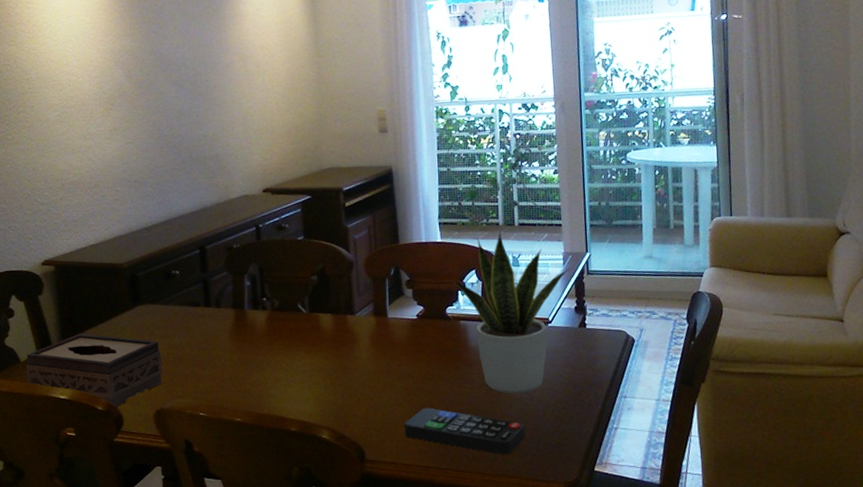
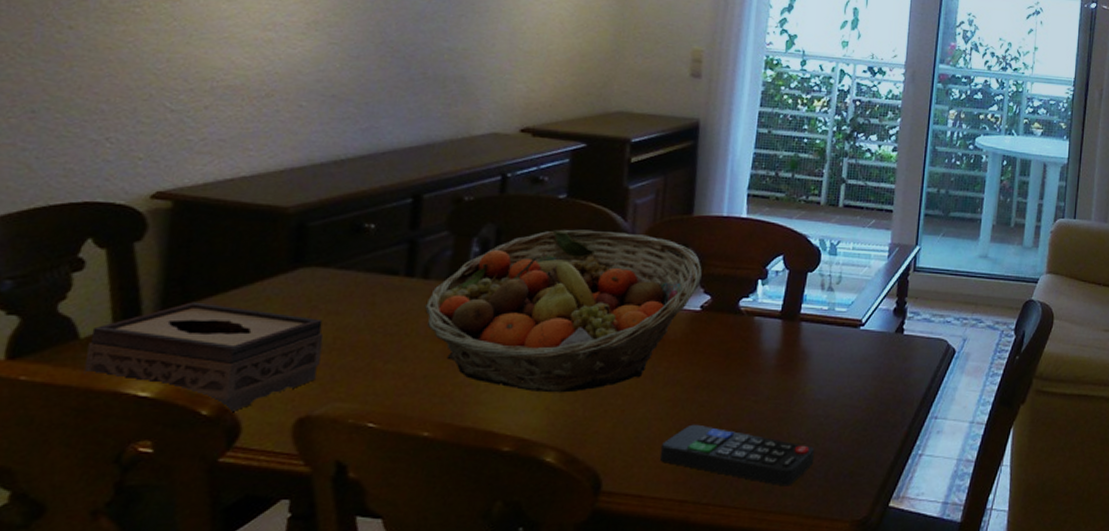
fruit basket: none [221,262,414,387] -> present [424,229,702,393]
potted plant: present [452,229,570,394] -> none [753,209,895,410]

